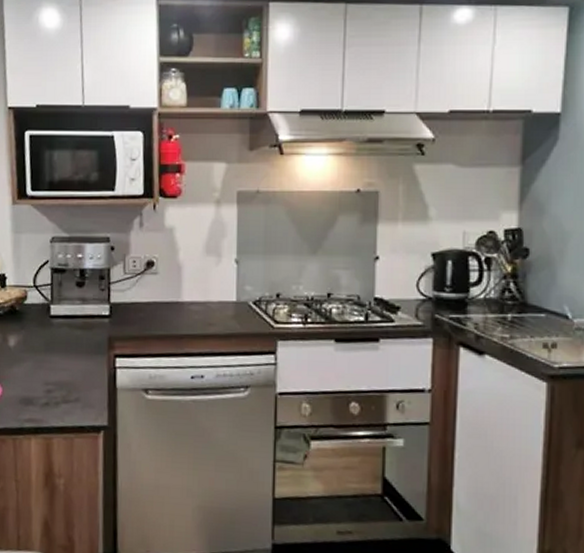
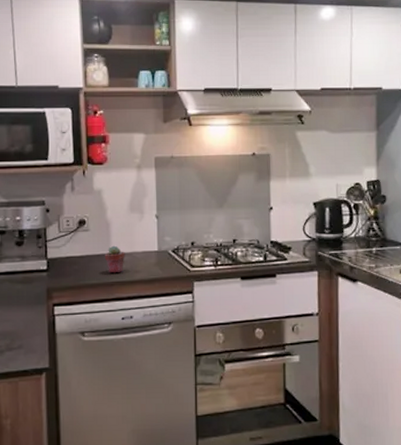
potted succulent: none [174,292,198,325] -> present [104,245,125,274]

